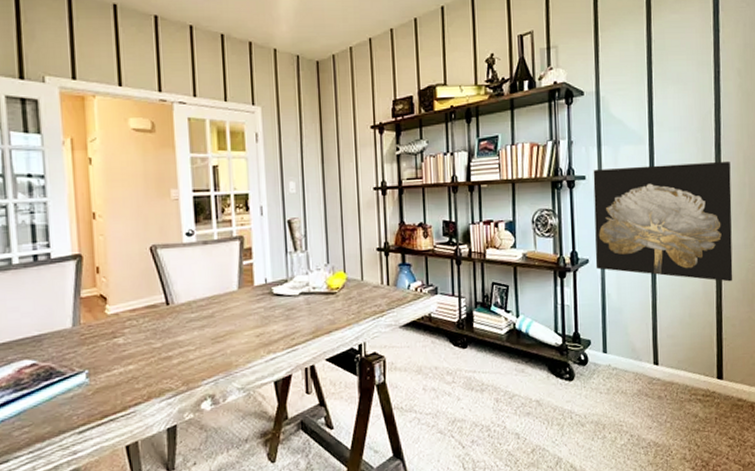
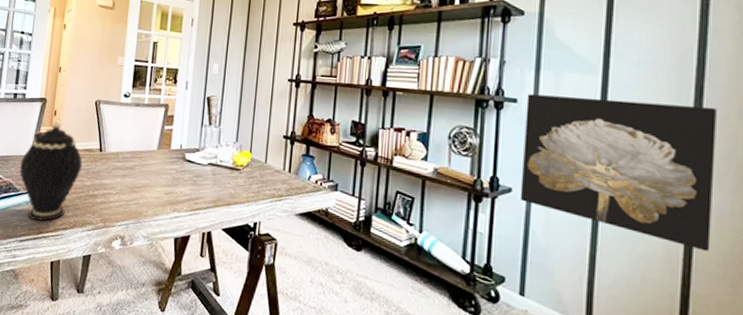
teapot: none [60,279,146,404] -> present [19,121,82,222]

